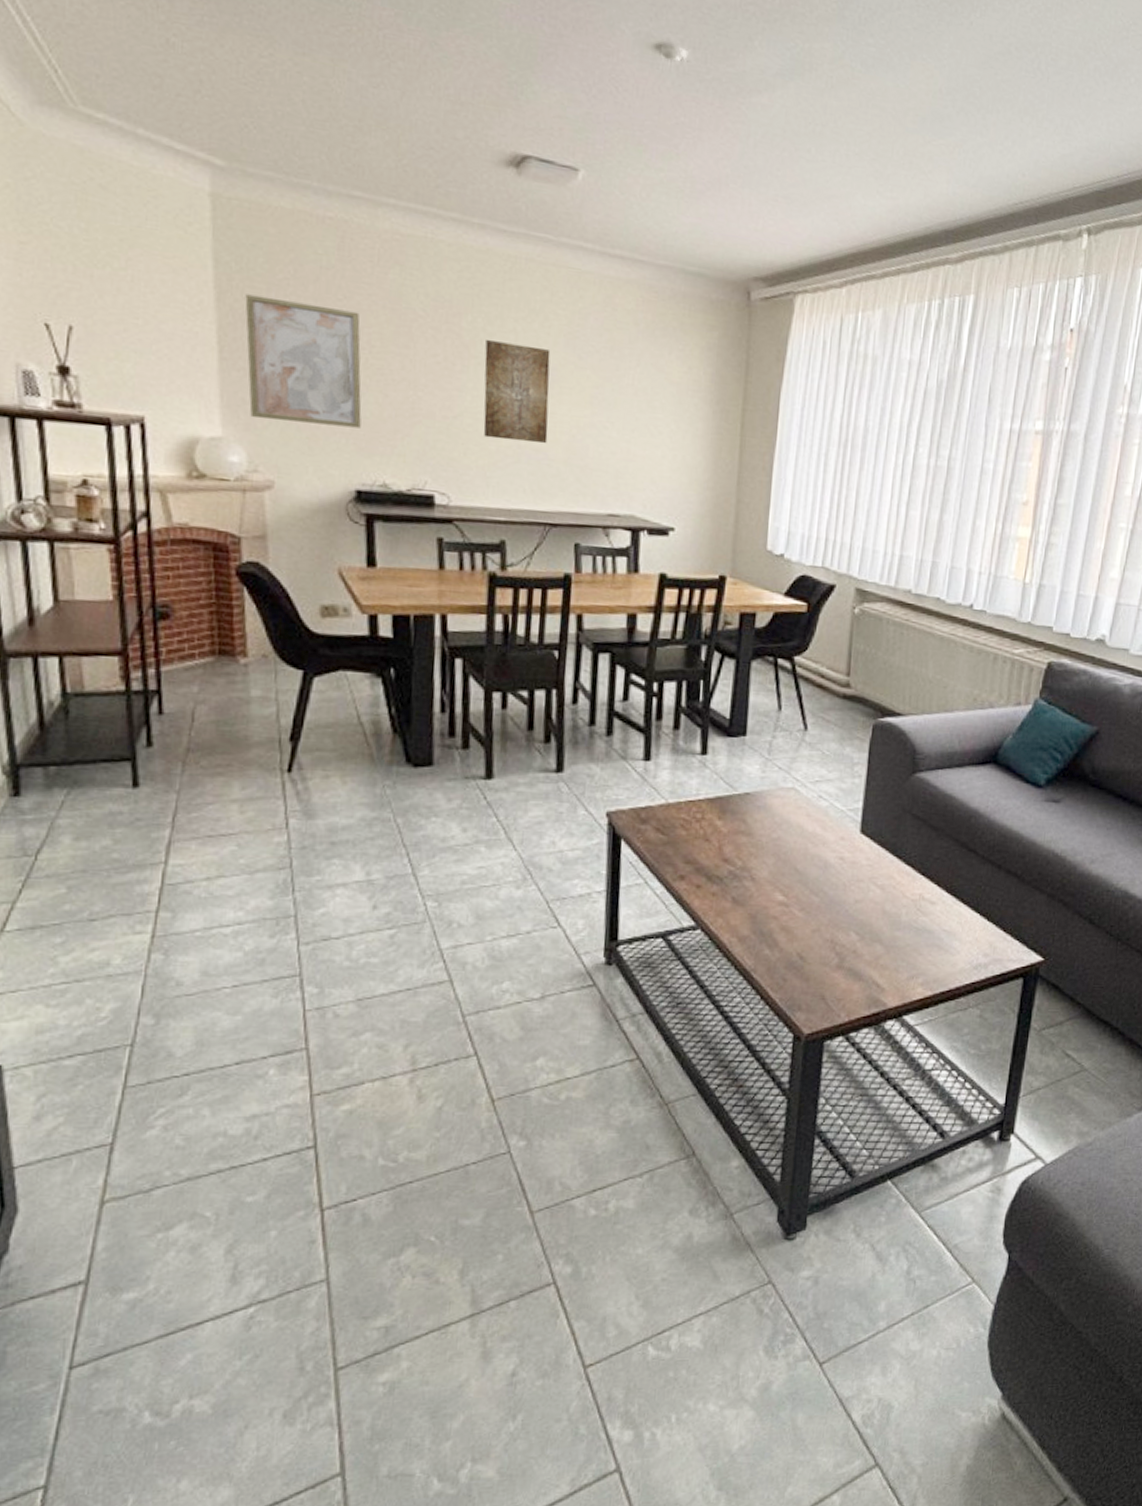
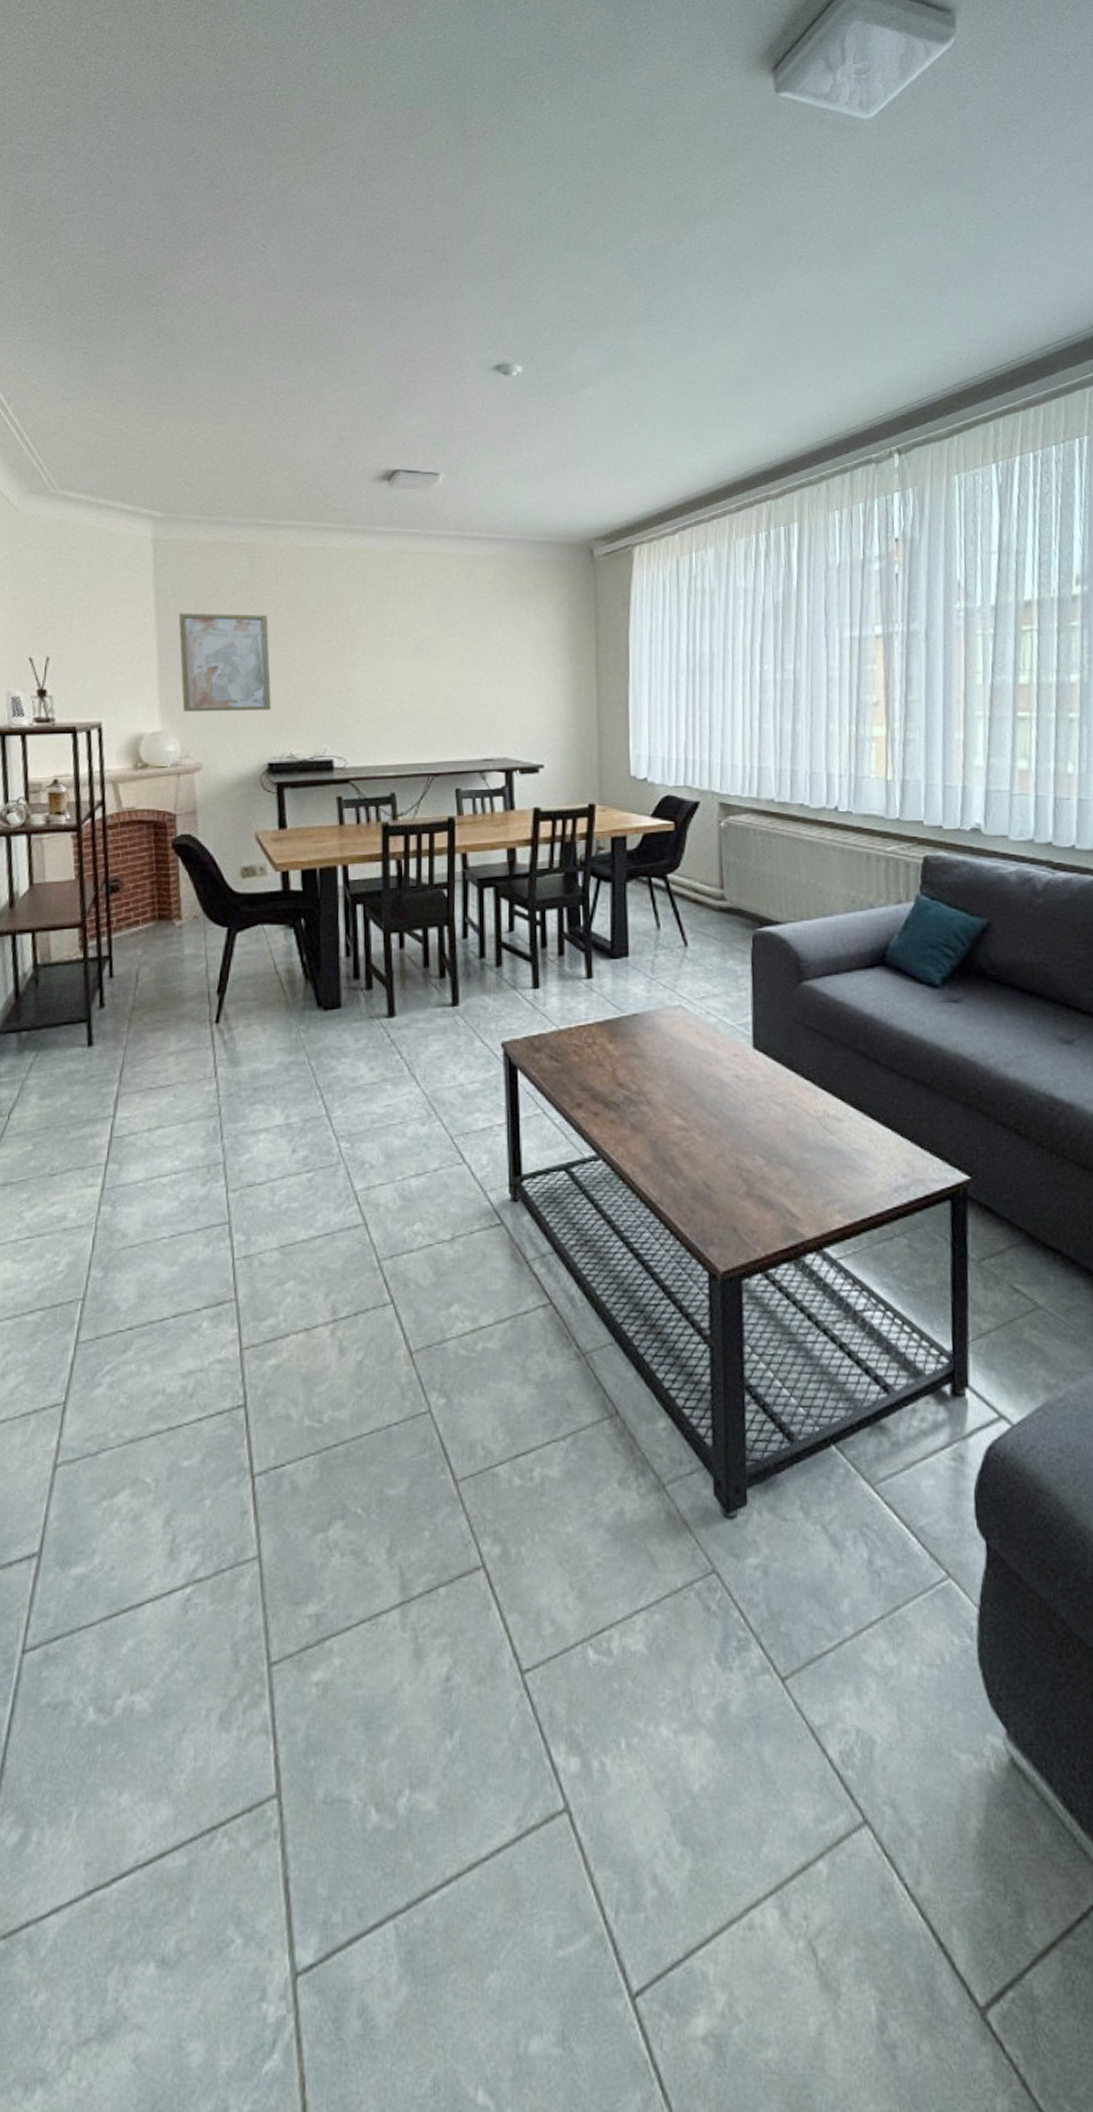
wall art: present [483,340,551,444] -> none [370,622,427,705]

